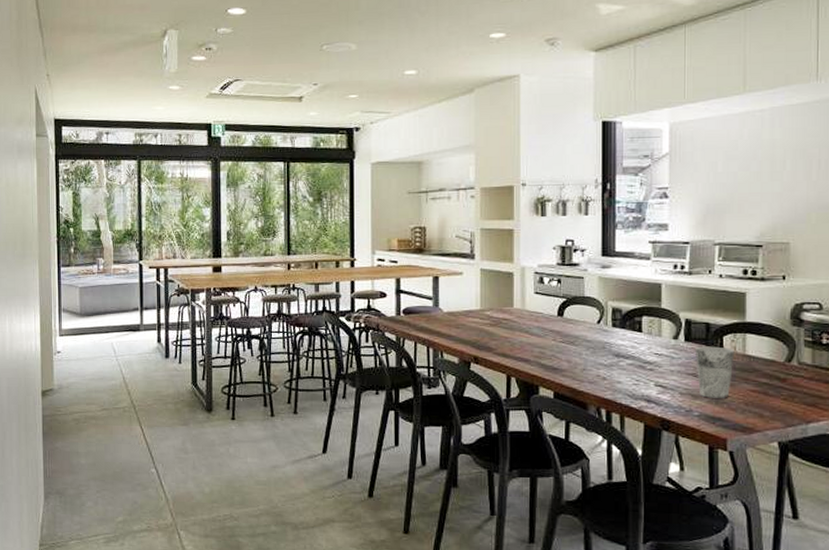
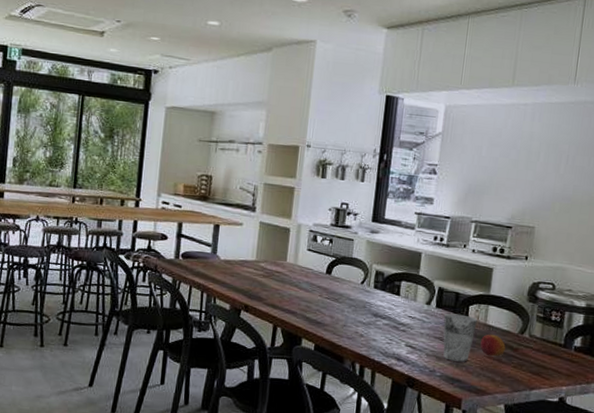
fruit: none [741,365,771,390] -> present [480,334,506,357]

